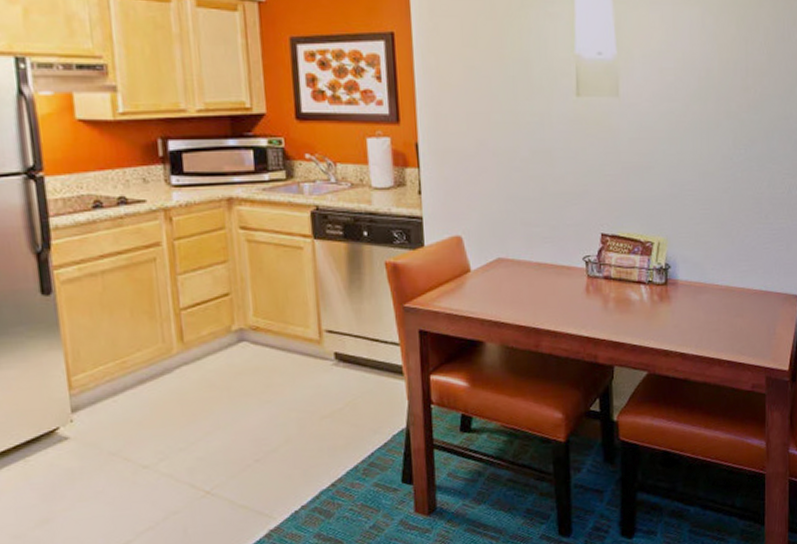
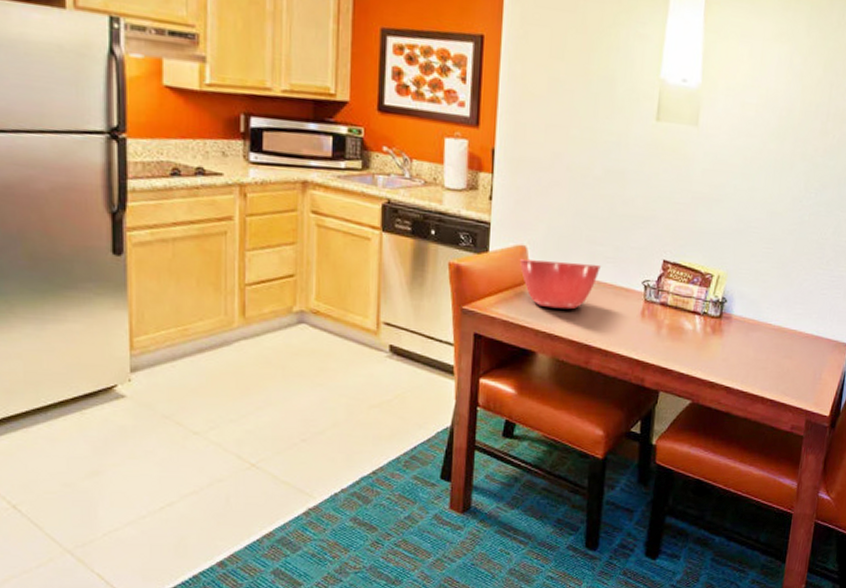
mixing bowl: none [456,246,539,296] -> present [519,259,601,309]

